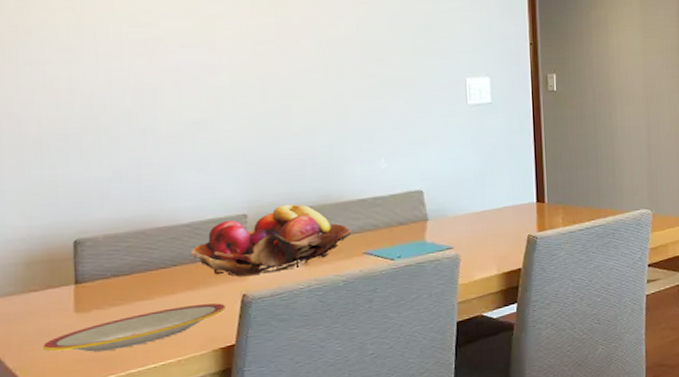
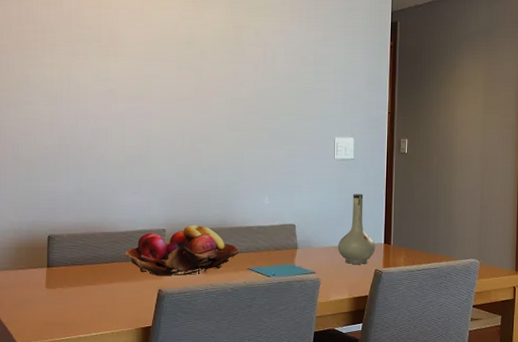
plate: present [43,303,225,352] -> none [24,293,146,319]
vase: none [479,144,527,232] -> present [338,194,376,264]

